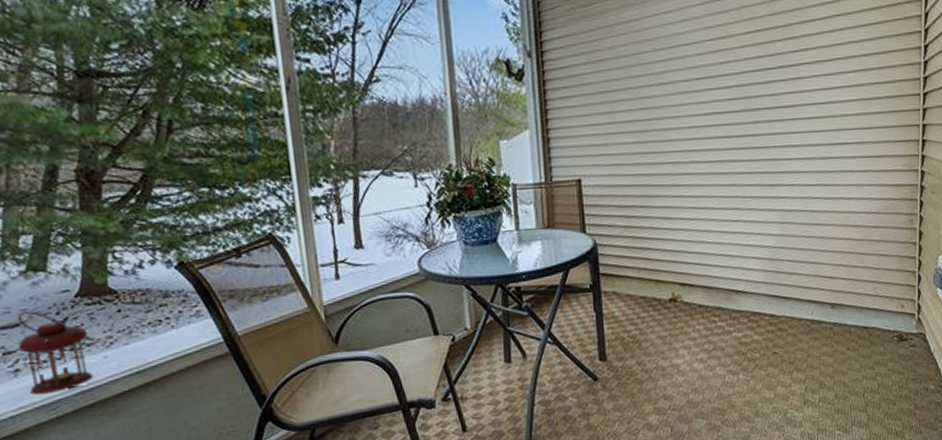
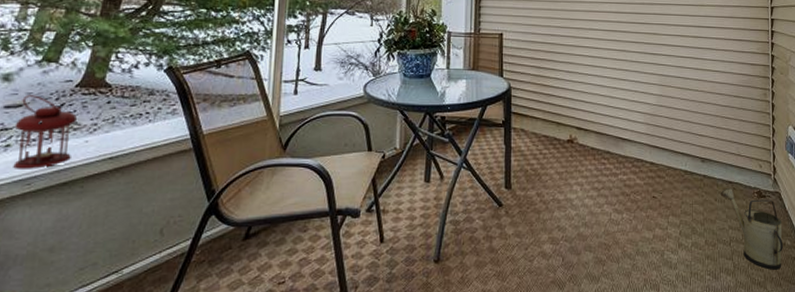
watering can: none [853,333,926,418] -> present [720,187,783,270]

